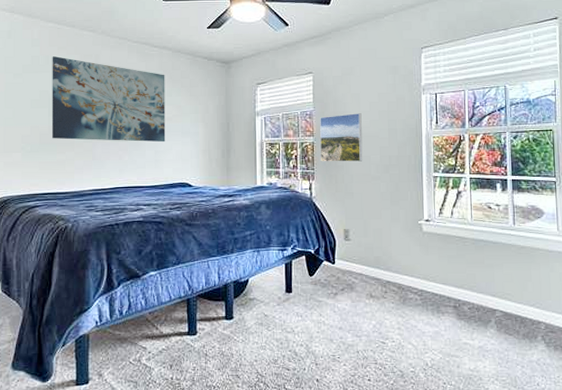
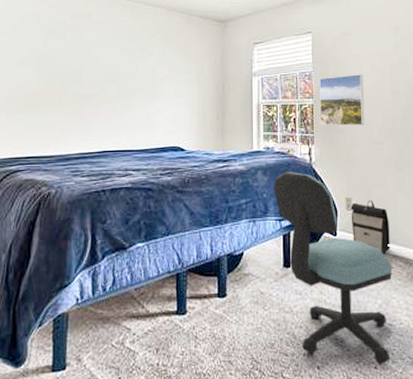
wall art: present [51,56,166,143] -> none [38,14,159,104]
office chair: none [276,206,386,378] -> present [273,172,393,366]
backpack: none [348,231,385,279] -> present [350,200,390,253]

